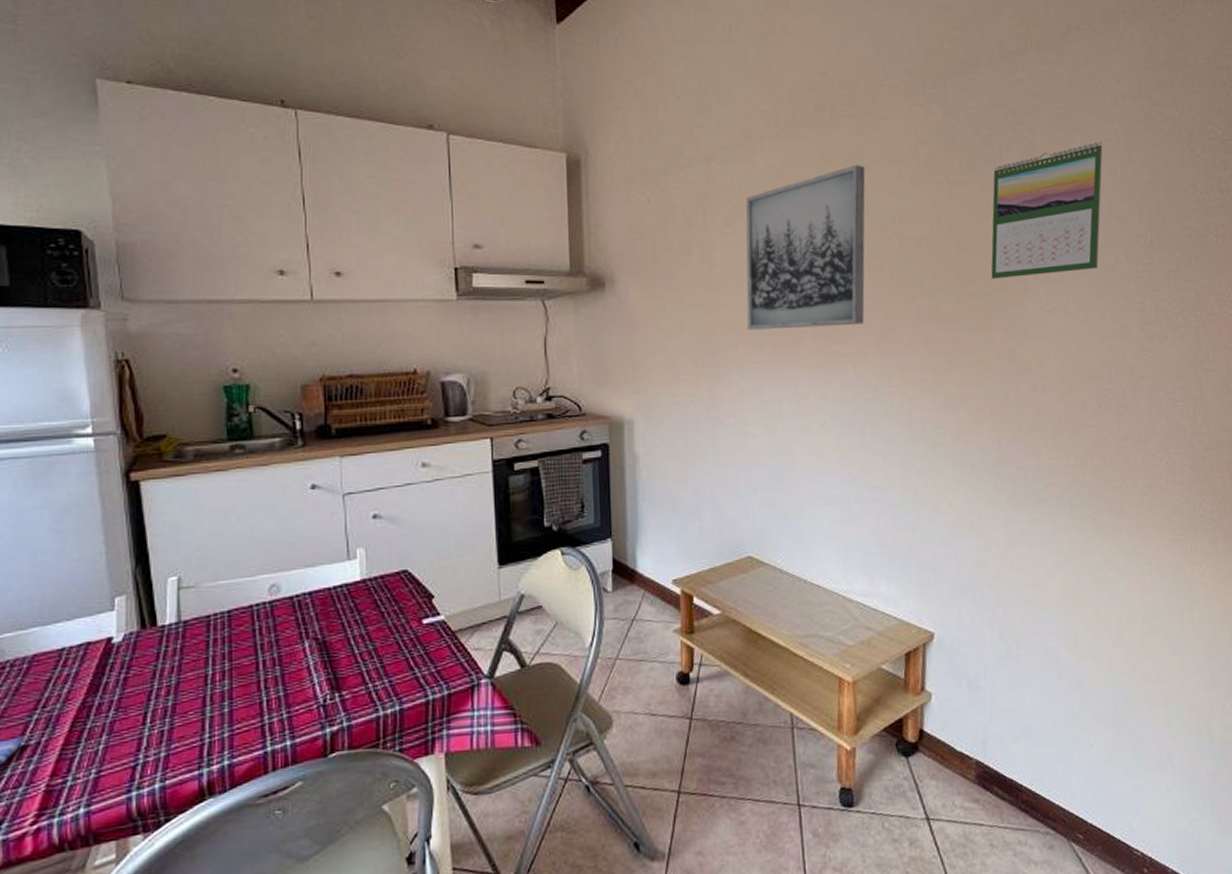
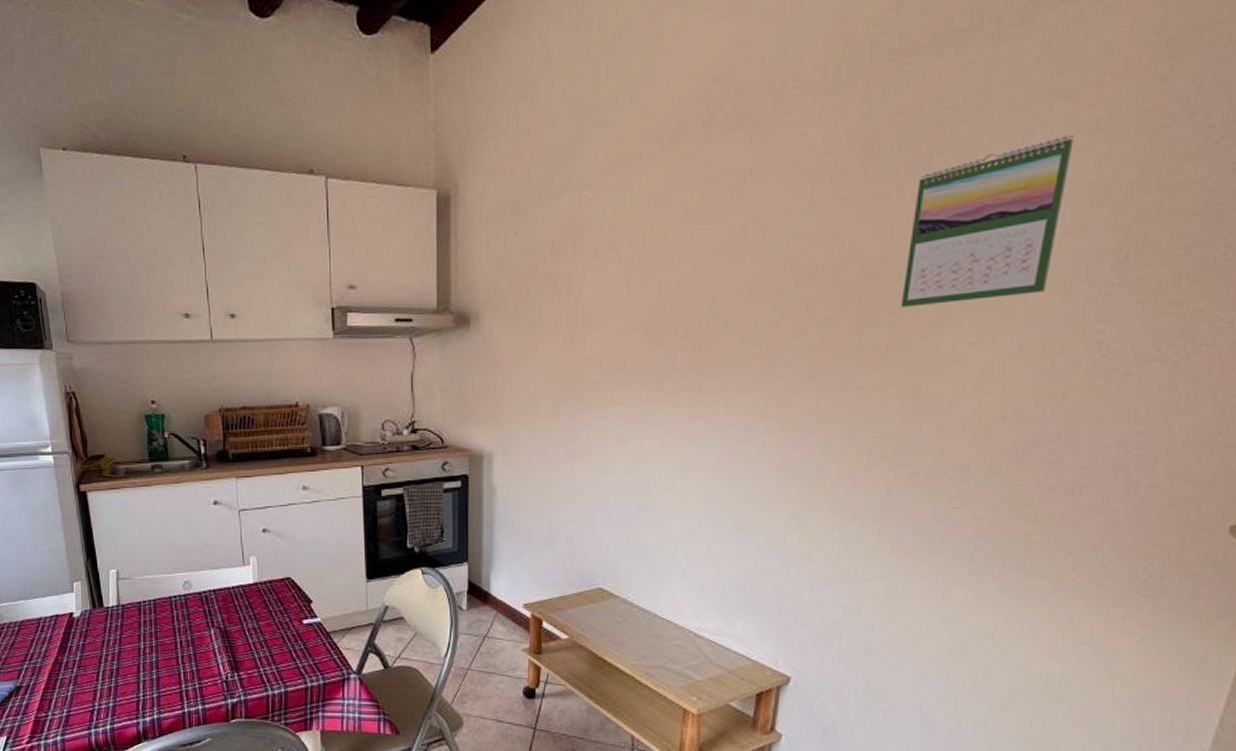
wall art: present [746,165,866,330] -> none [613,183,758,366]

